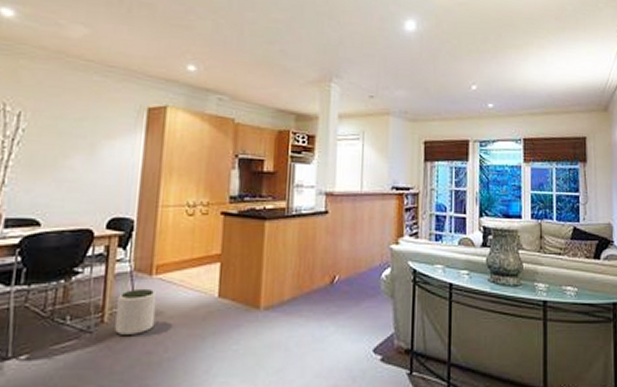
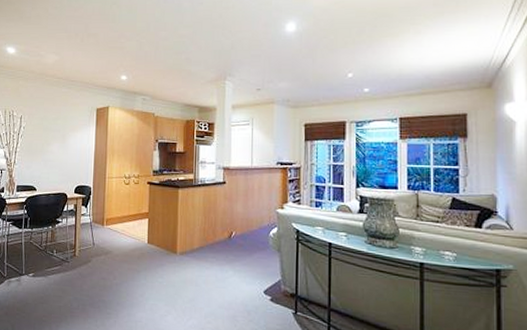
plant pot: present [115,288,157,335] -> none [83,234,108,266]

